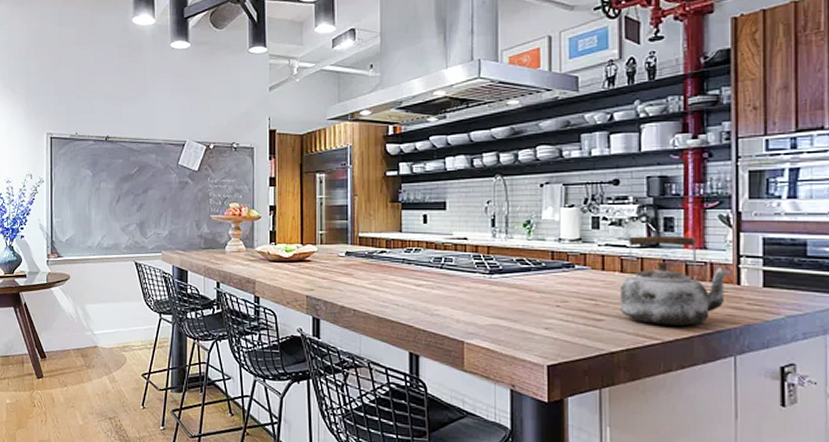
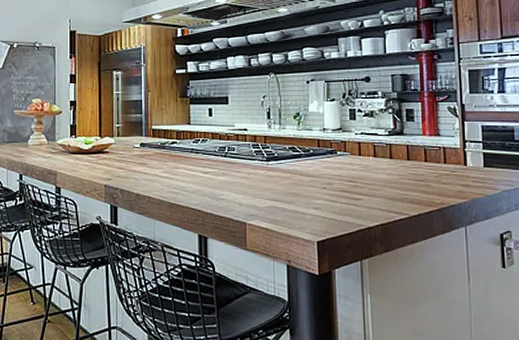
kettle: present [621,235,731,327] -> none [374,124,459,203]

